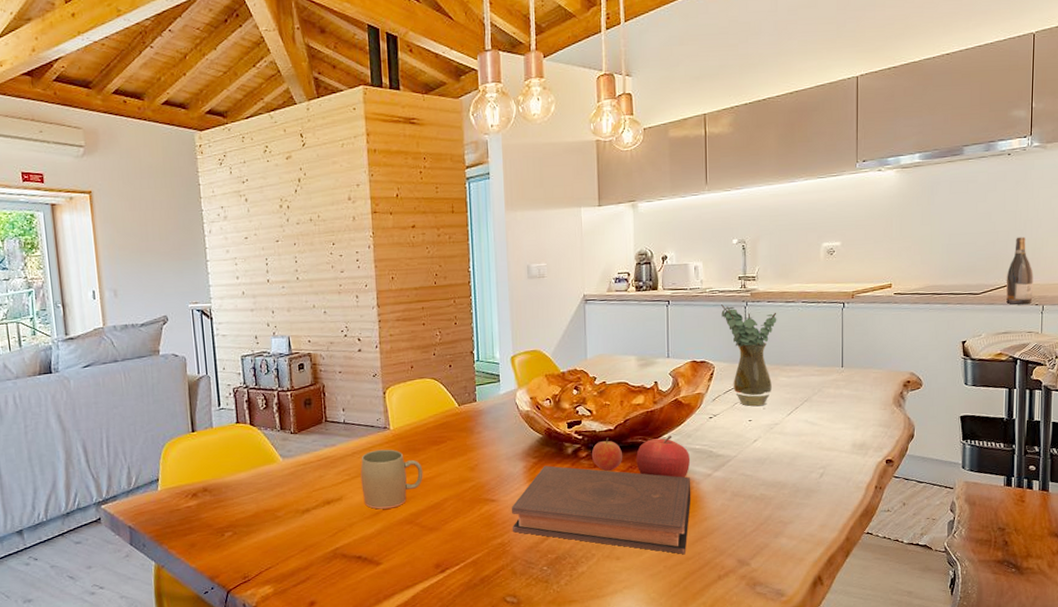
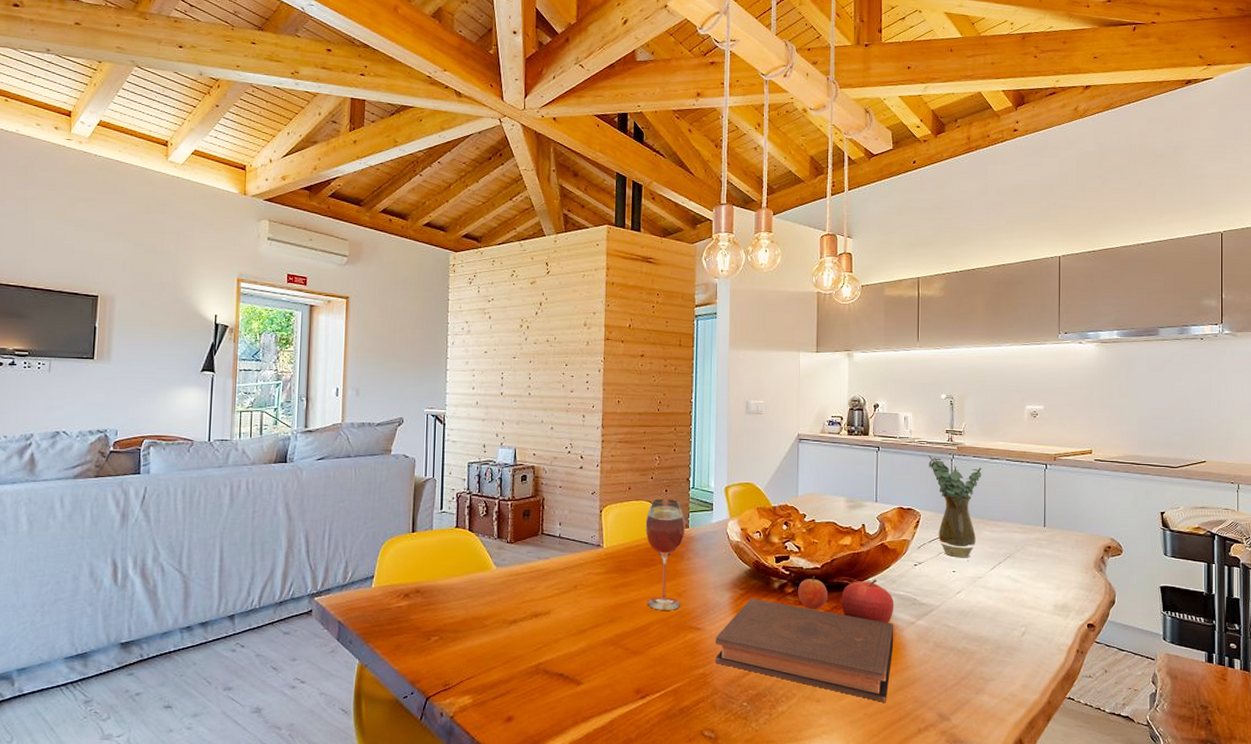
mug: present [360,449,423,510] -> none [570,567,632,627]
wineglass: none [431,374,473,486] -> present [645,498,686,610]
wine bottle: present [1005,236,1033,305] -> none [1202,416,1228,481]

